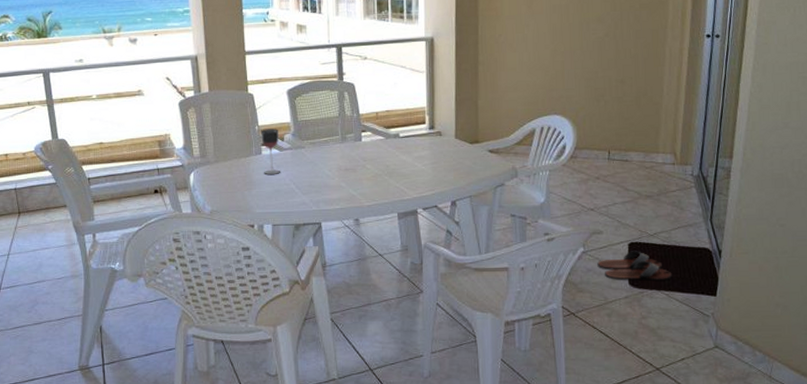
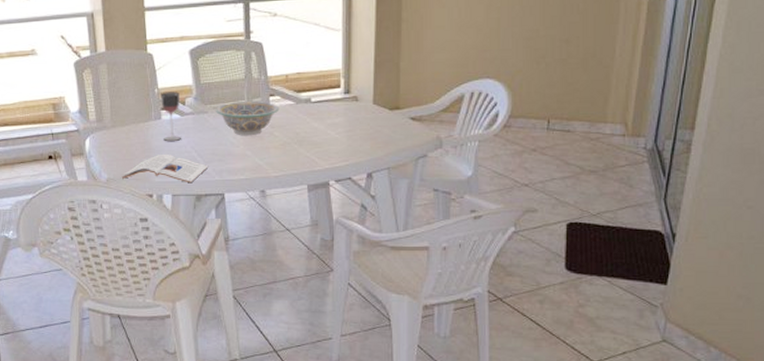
magazine: none [224,186,306,214] -> present [121,153,209,183]
bowl: none [312,137,371,168] -> present [216,101,280,135]
flip-flop: present [597,251,672,282] -> none [530,232,616,267]

